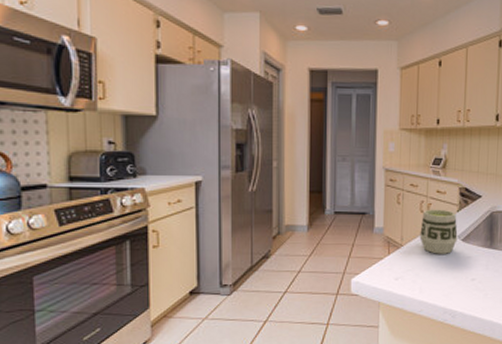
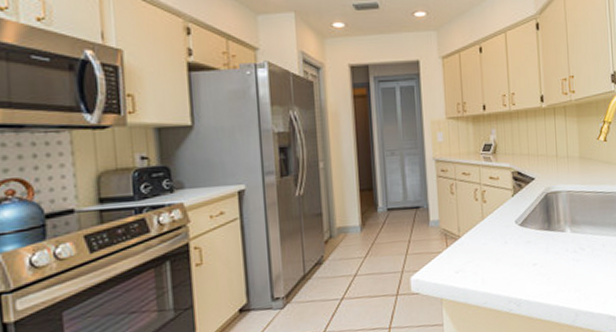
cup: present [420,209,458,254] -> none [476,195,515,242]

